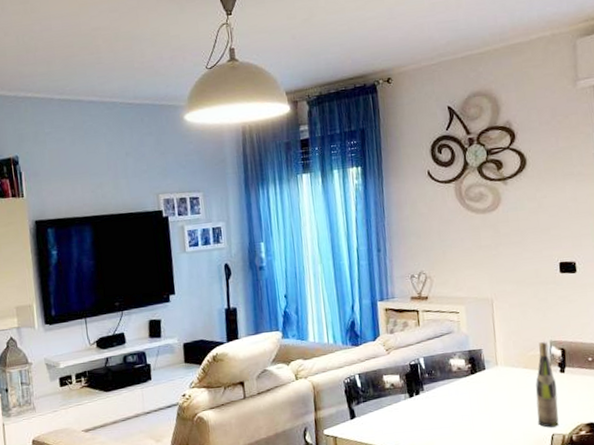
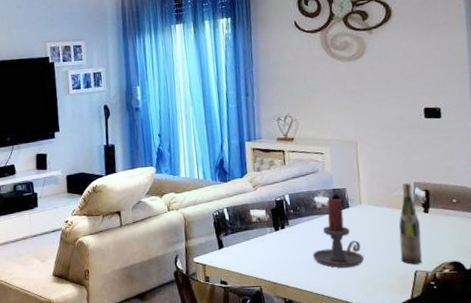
candle holder: none [449,360,501,434] -> present [313,198,364,268]

